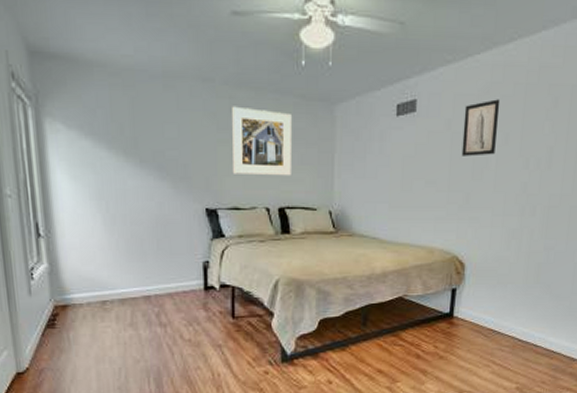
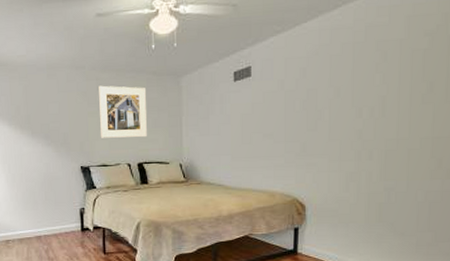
wall art: present [461,99,500,157] -> none [295,59,329,111]

